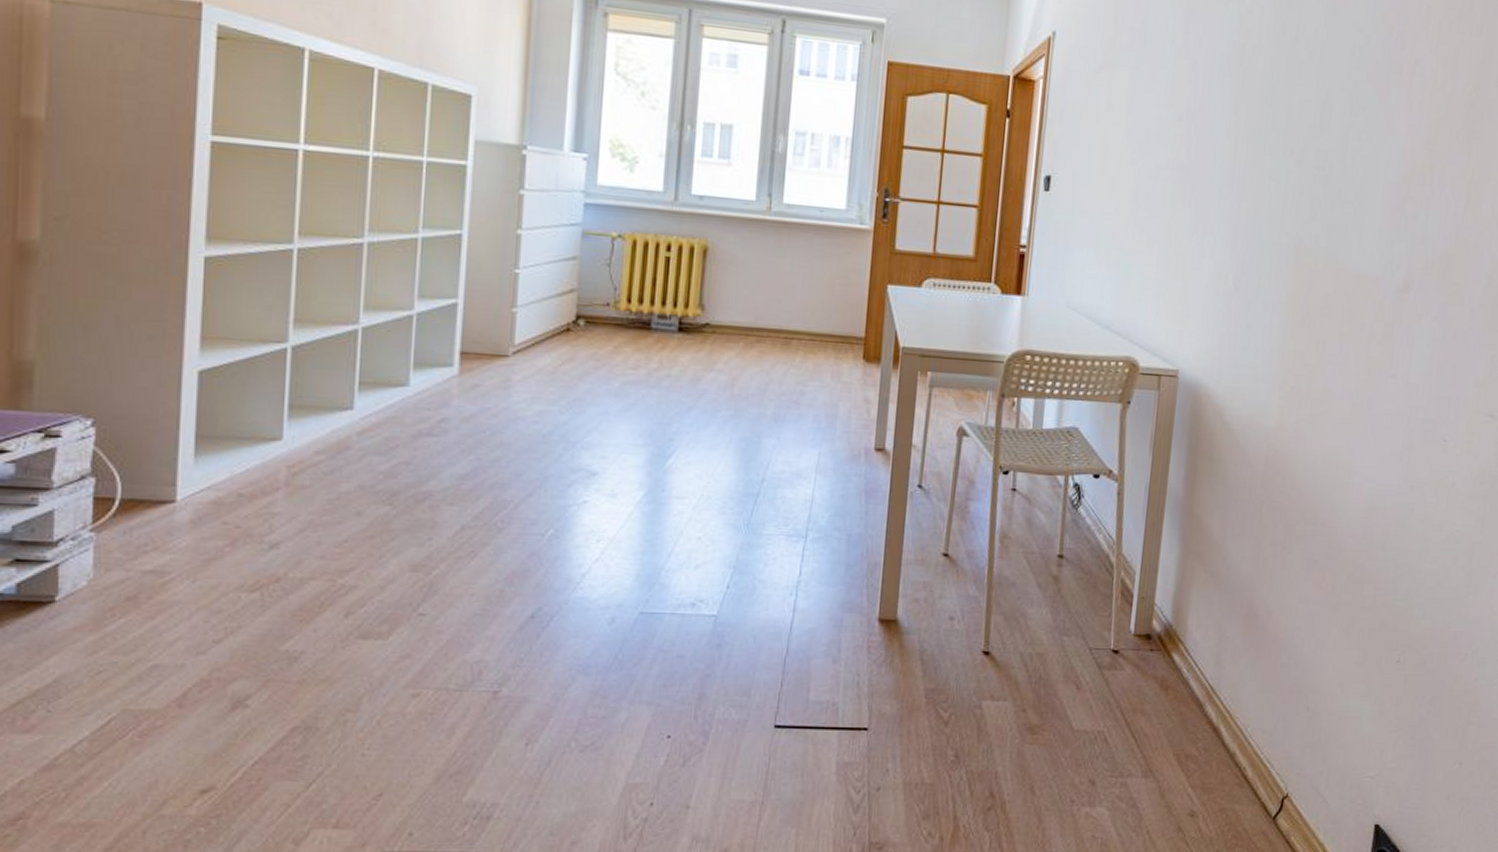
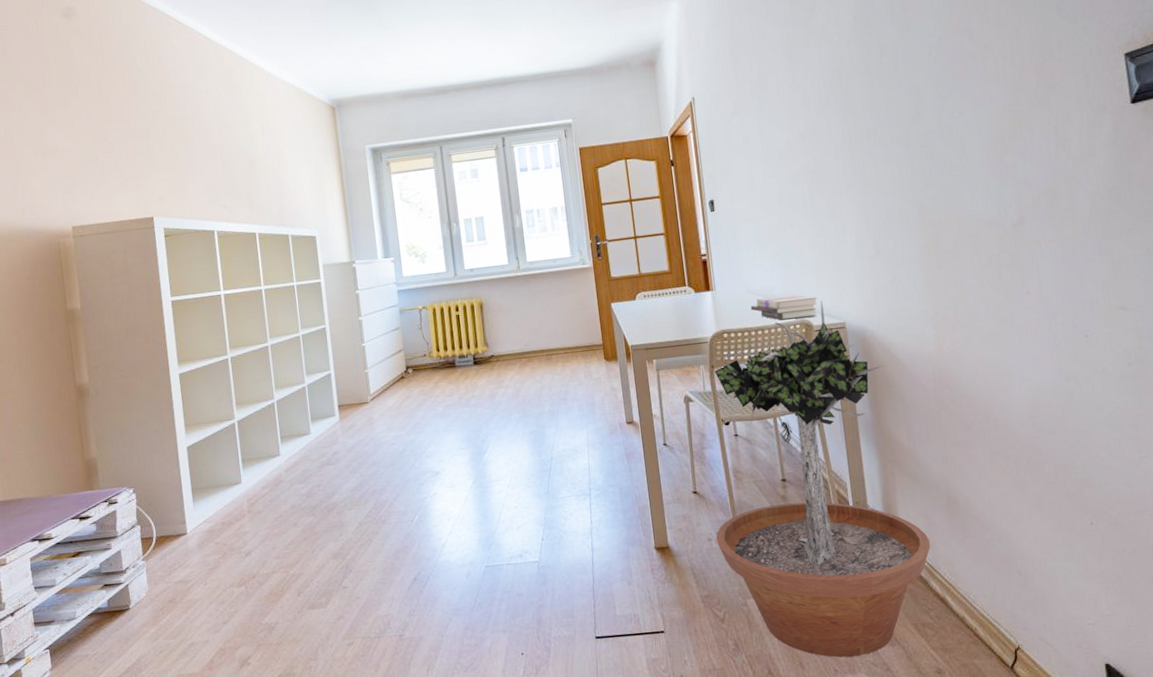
potted tree: none [960,337,1217,785] -> present [715,300,931,658]
books: none [1067,318,1152,355] -> present [750,294,817,320]

